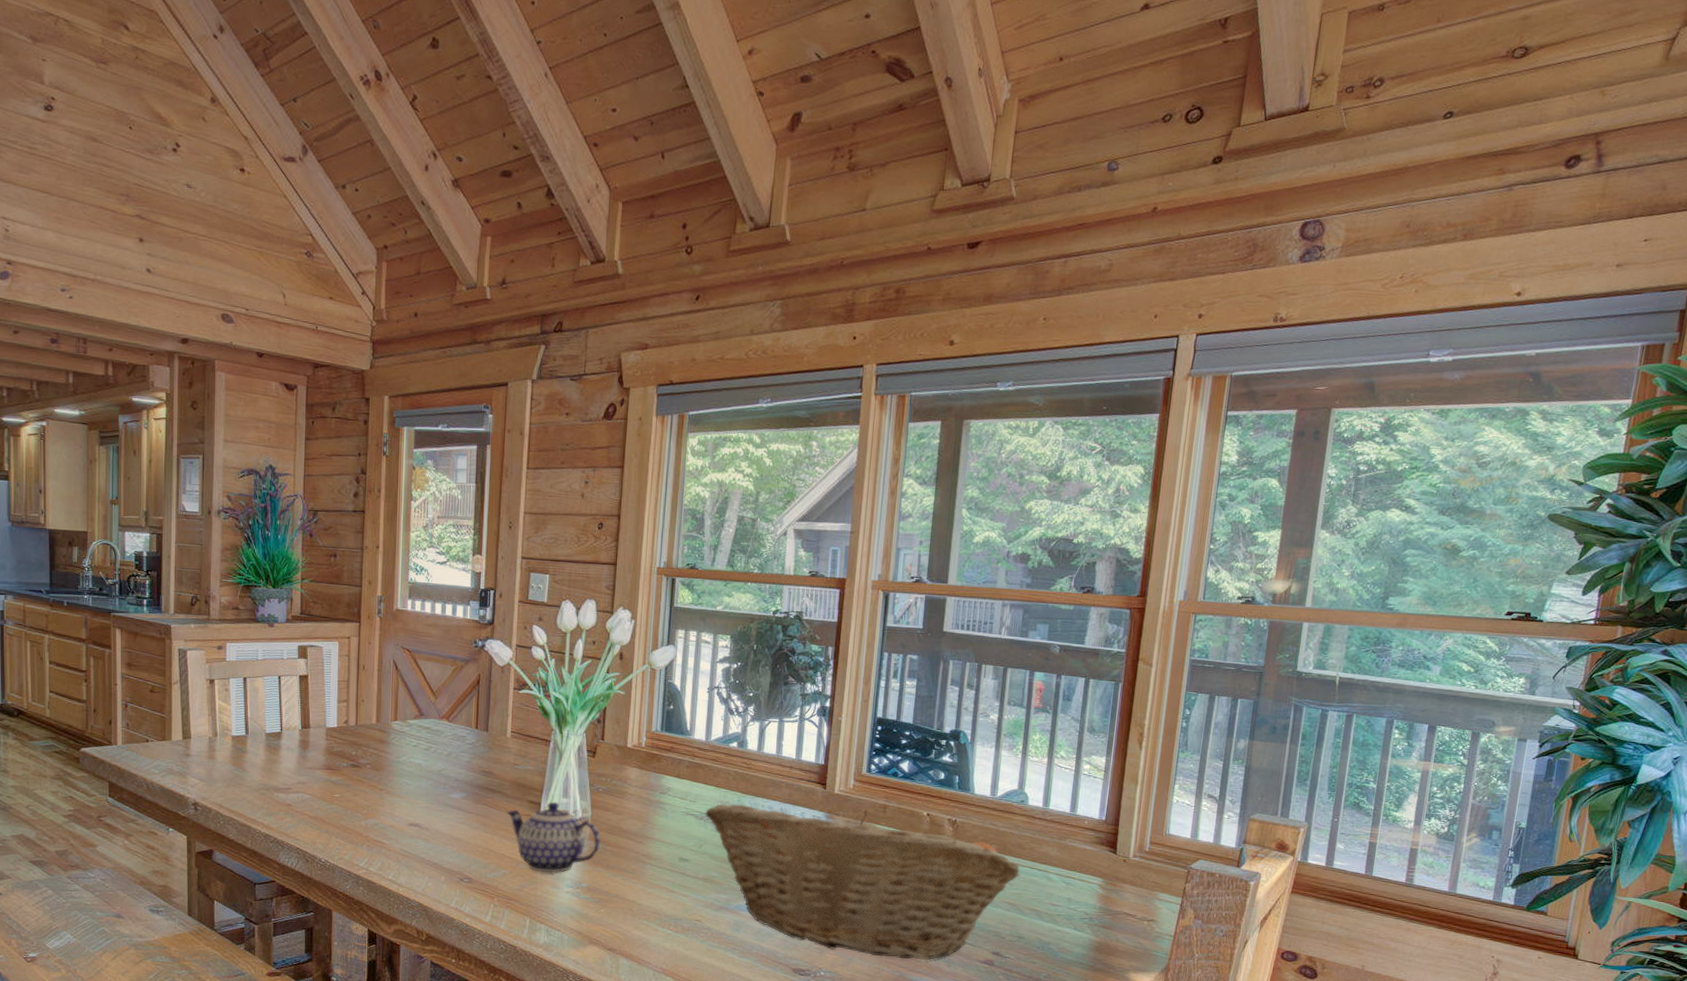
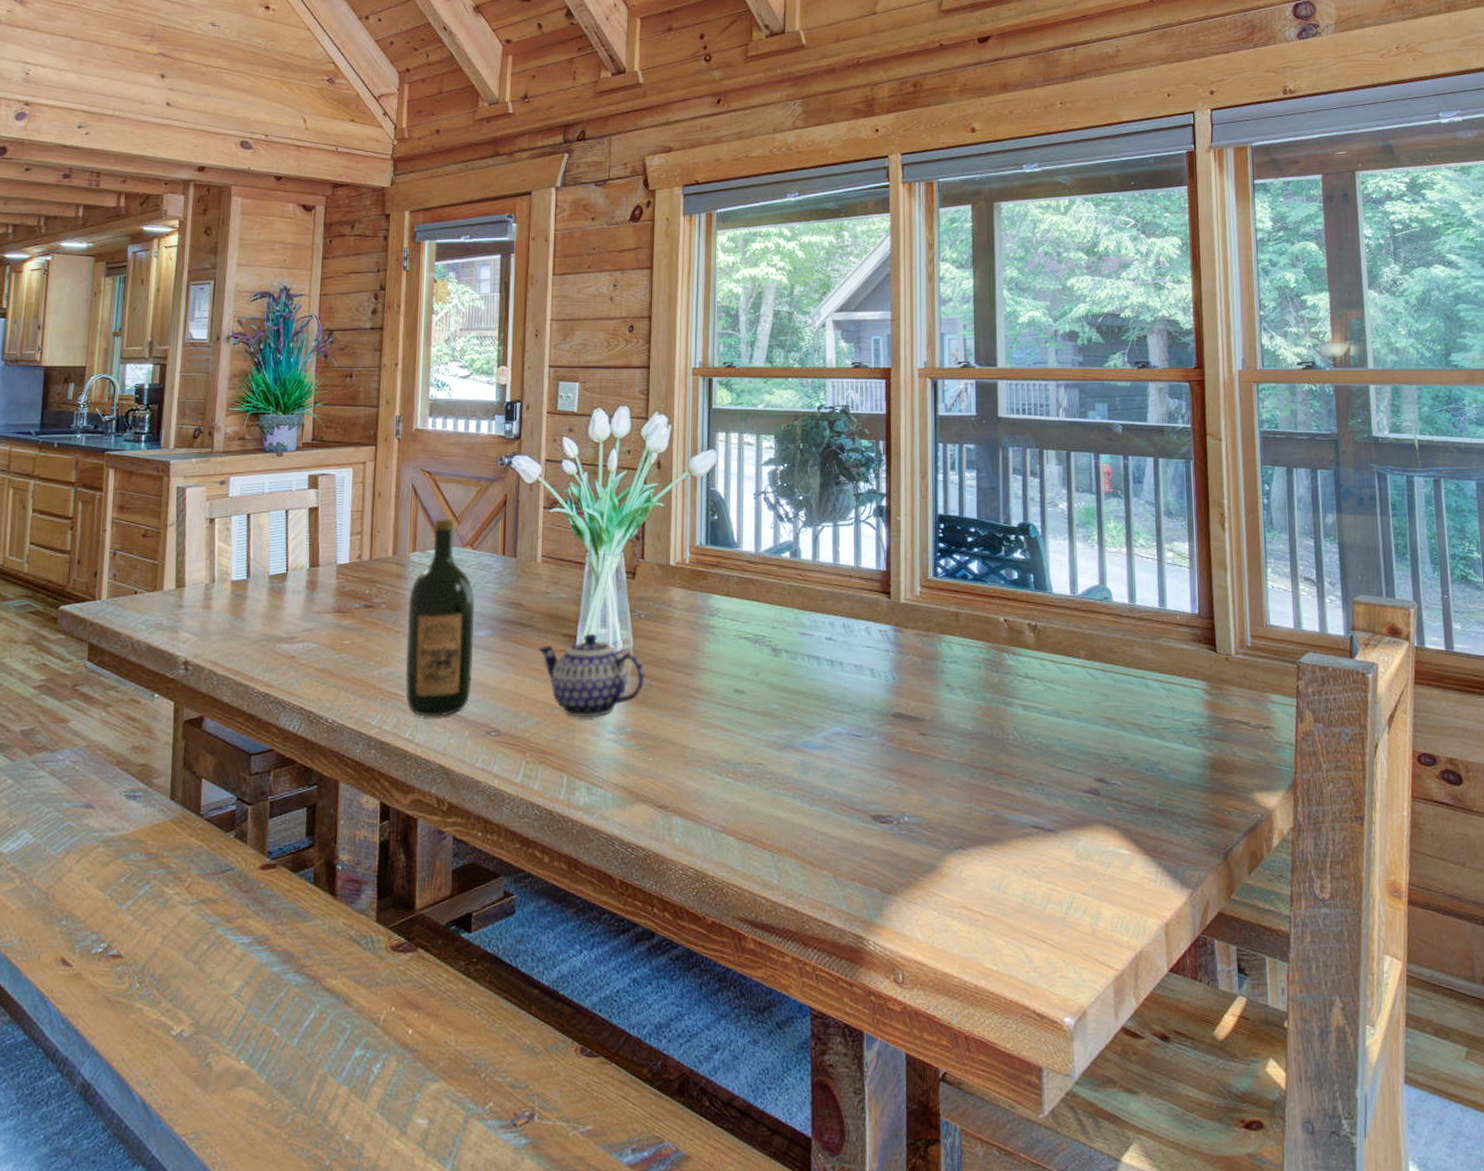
wine bottle: none [389,692,451,864] -> present [405,518,476,717]
fruit basket: present [705,803,1020,961] -> none [760,619,1115,795]

